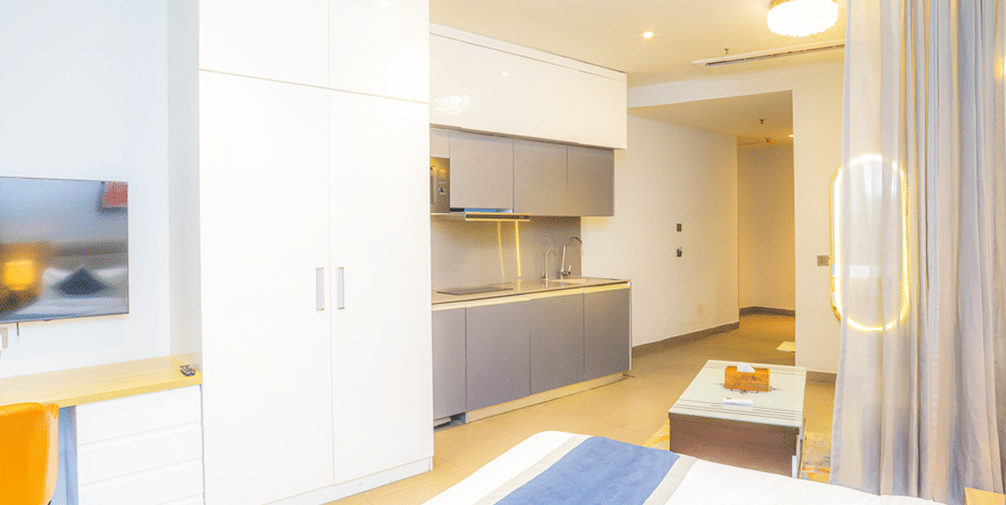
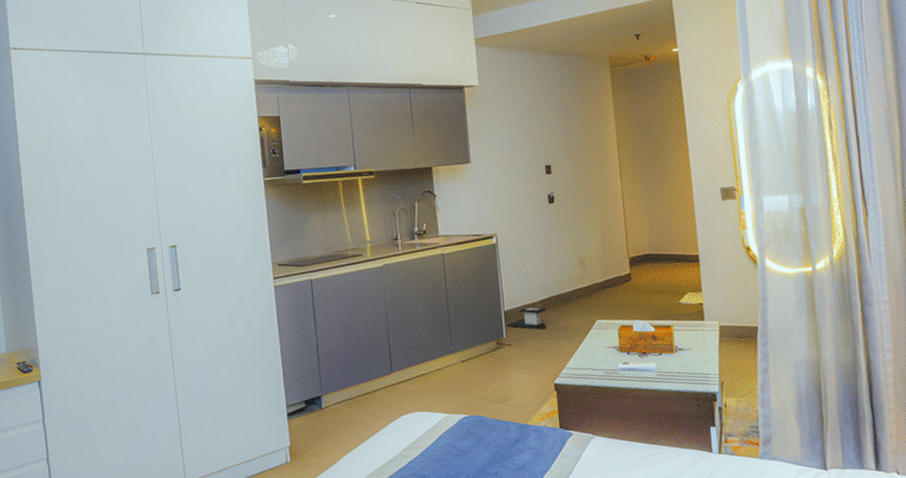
staircase: none [632,342,668,365] -> present [506,303,547,330]

